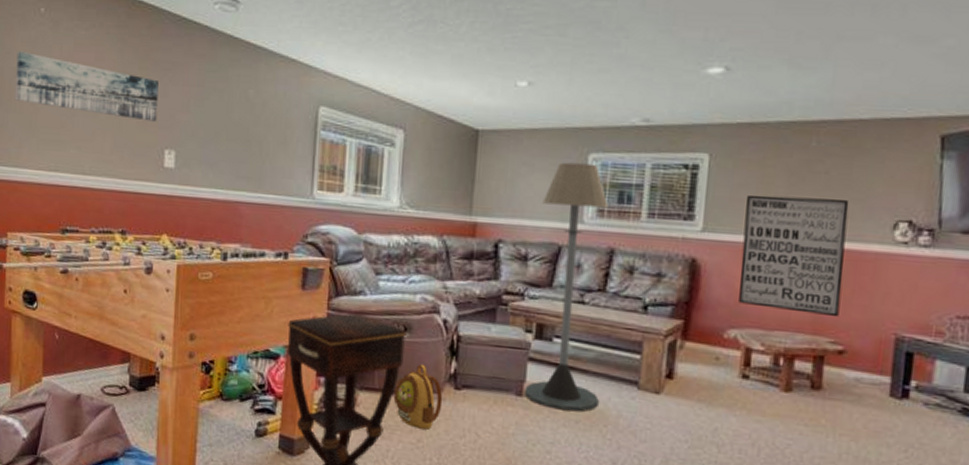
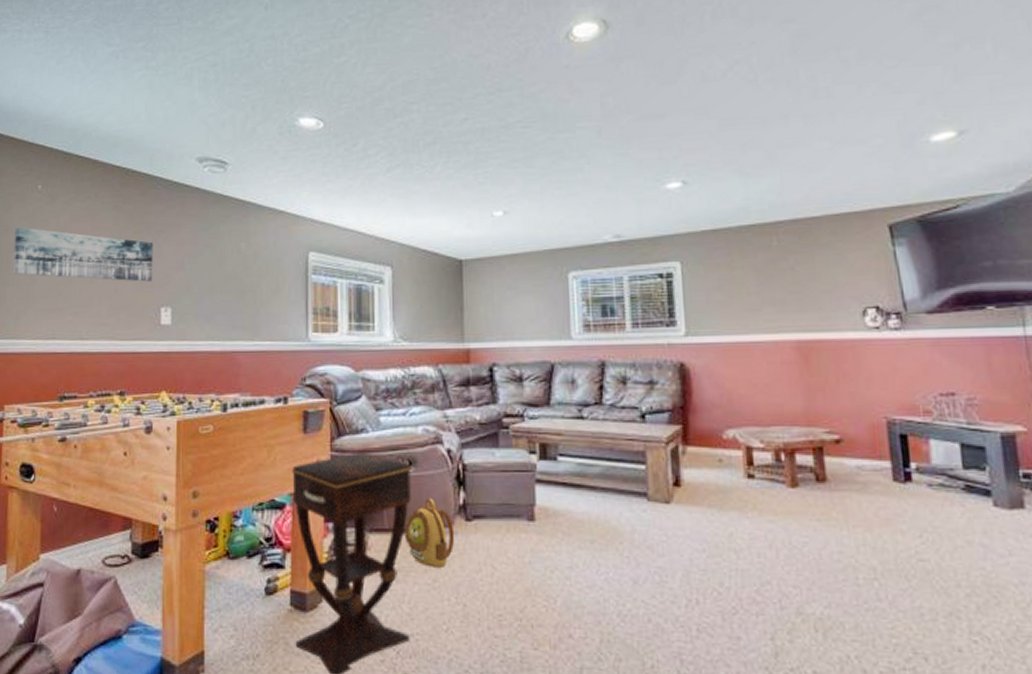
floor lamp: present [524,162,609,412] -> none [530,281,611,531]
wall art: present [739,194,850,318] -> none [723,293,829,407]

